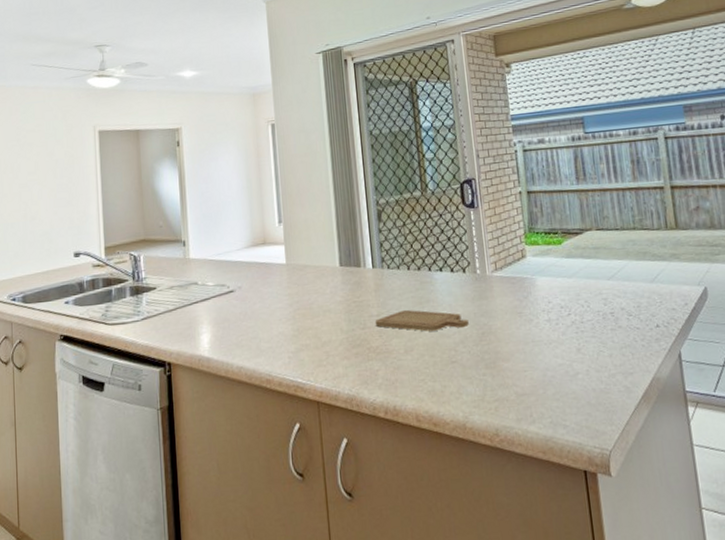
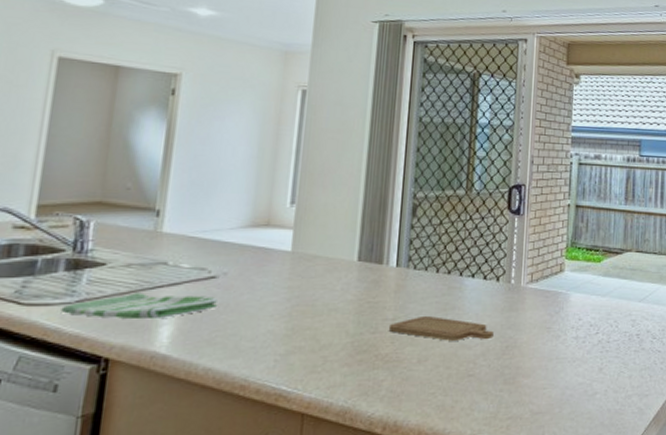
dish towel: none [133,307,239,331] -> present [60,293,218,320]

